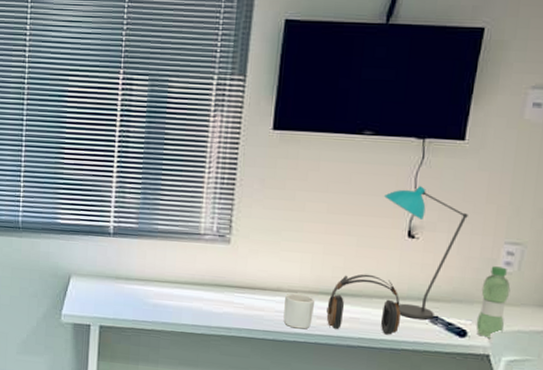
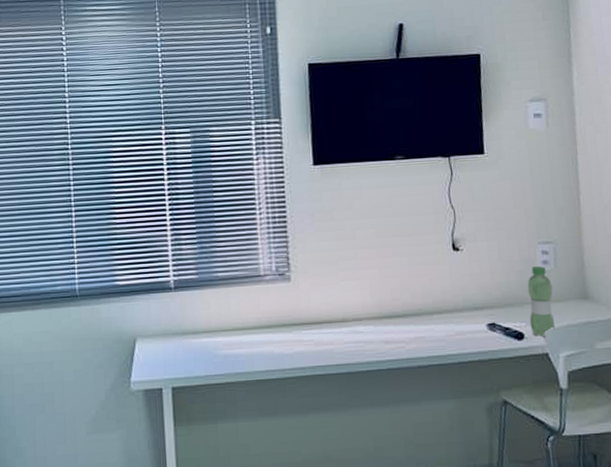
mug: present [283,293,316,329] -> none [351,321,381,357]
headphones: present [326,274,401,335] -> none [392,291,462,352]
desk lamp: present [383,185,468,320] -> none [424,200,501,329]

